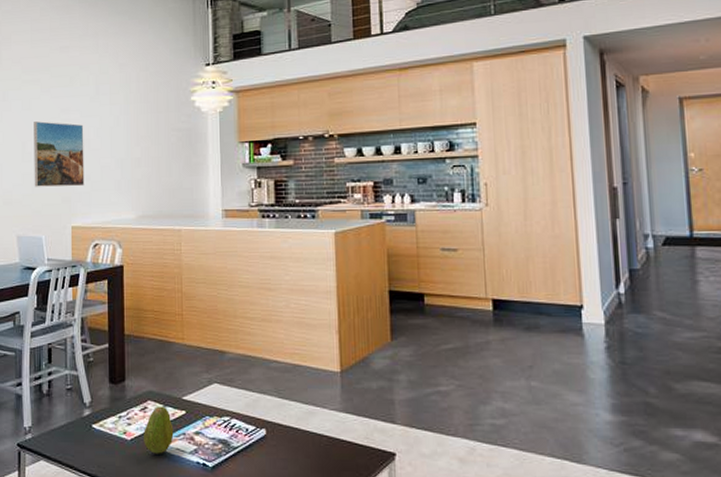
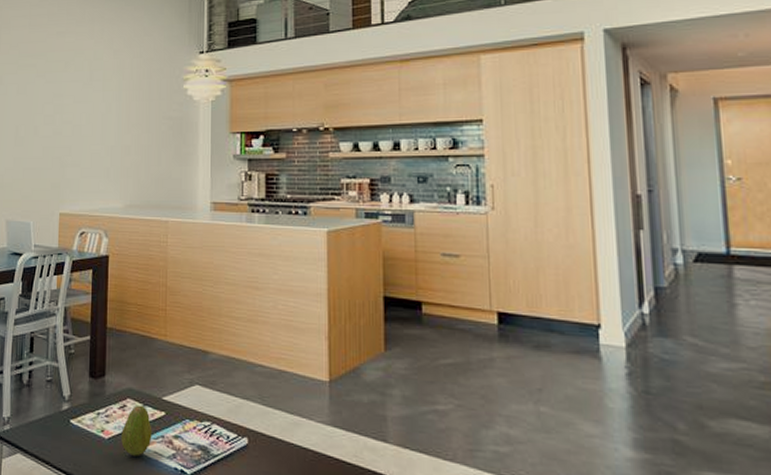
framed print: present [34,121,85,187] -> none [25,106,76,173]

